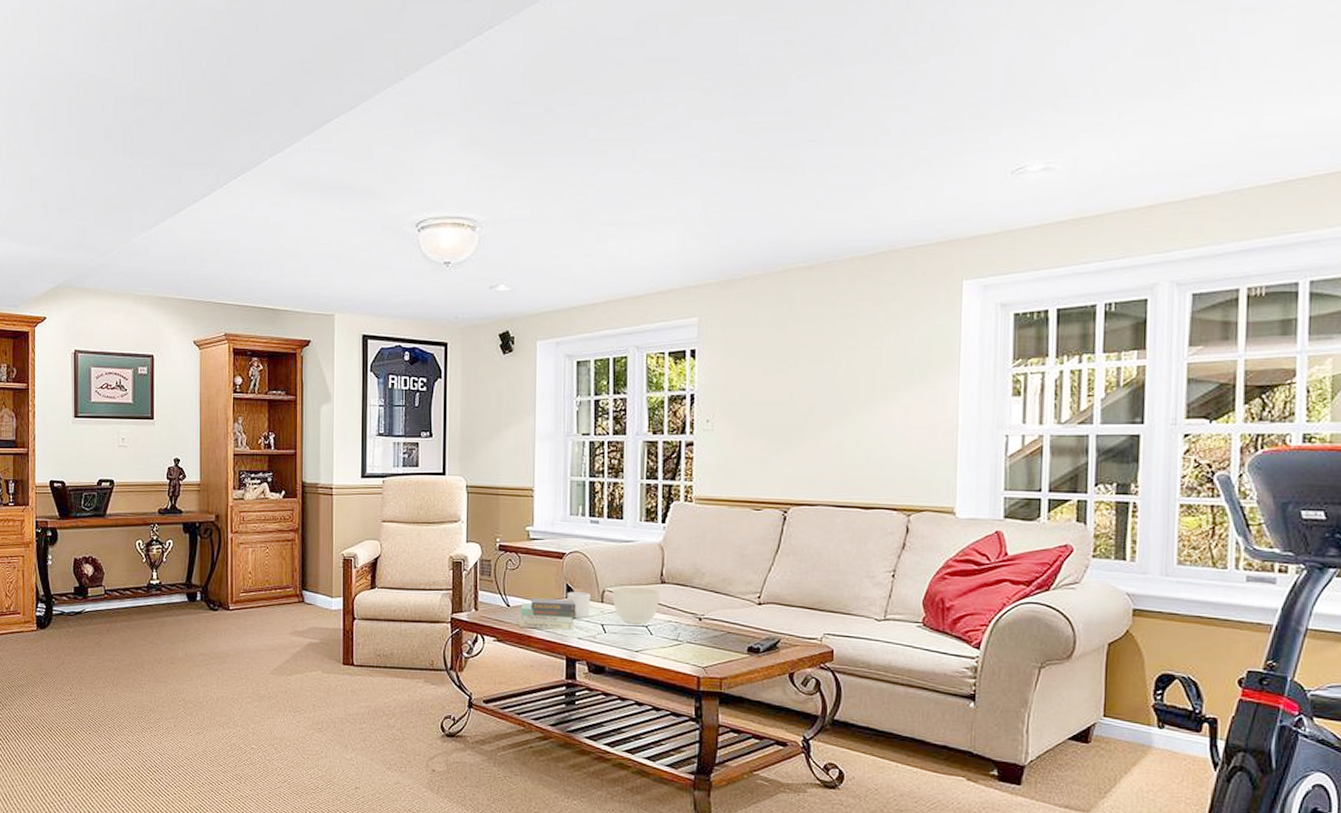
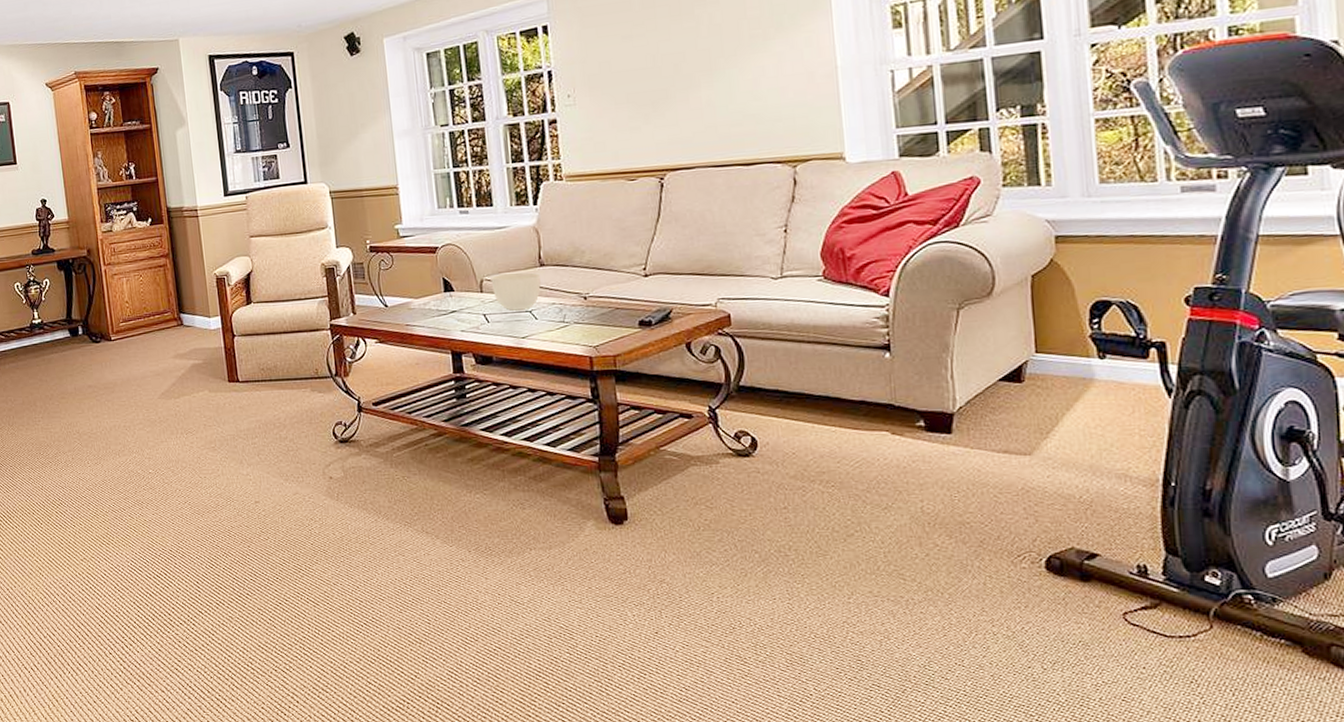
books: present [517,598,576,629] -> none [396,293,457,326]
mug: present [567,592,590,619] -> none [444,284,470,312]

